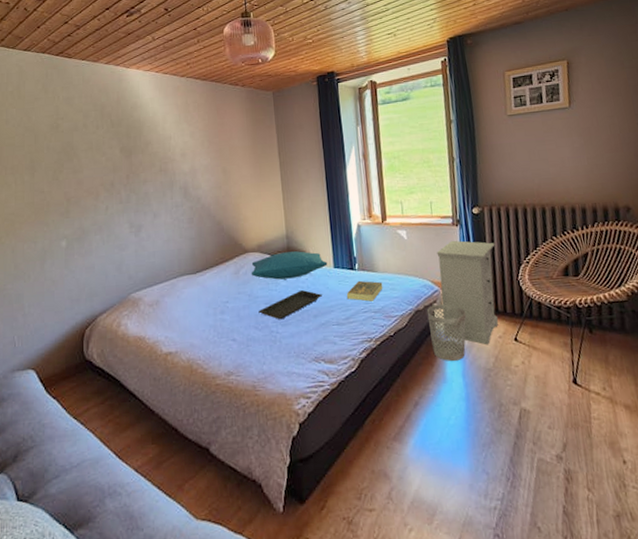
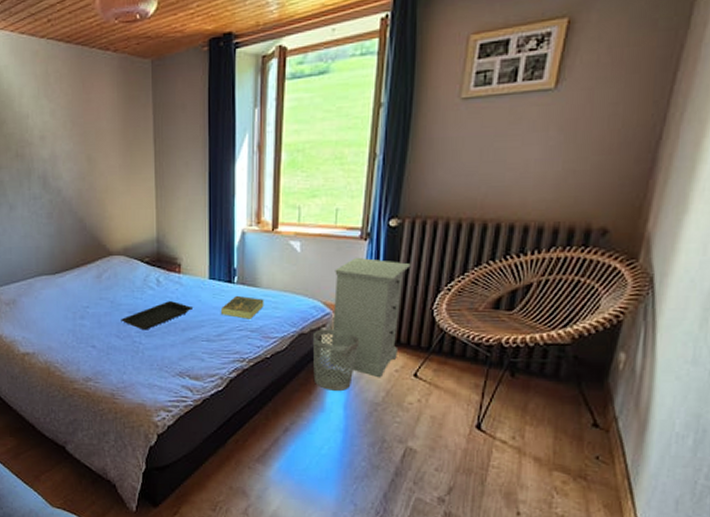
pillow: present [251,251,328,280] -> none [114,257,202,288]

